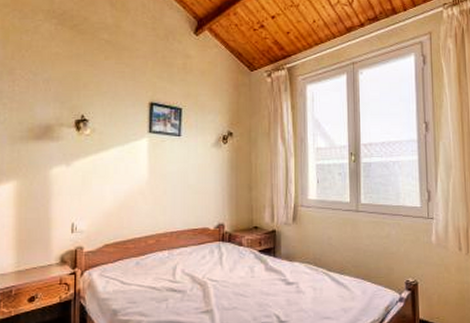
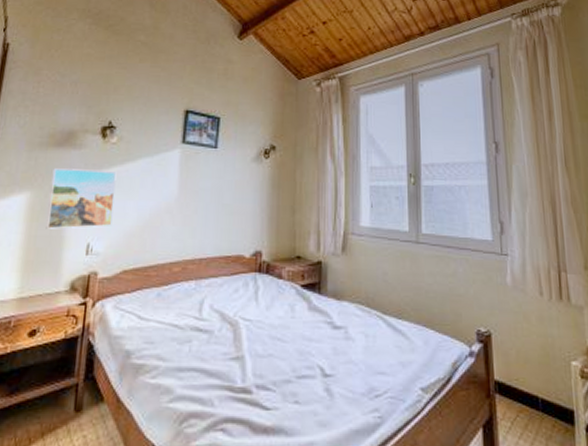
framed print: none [34,159,92,212] -> present [46,168,117,229]

